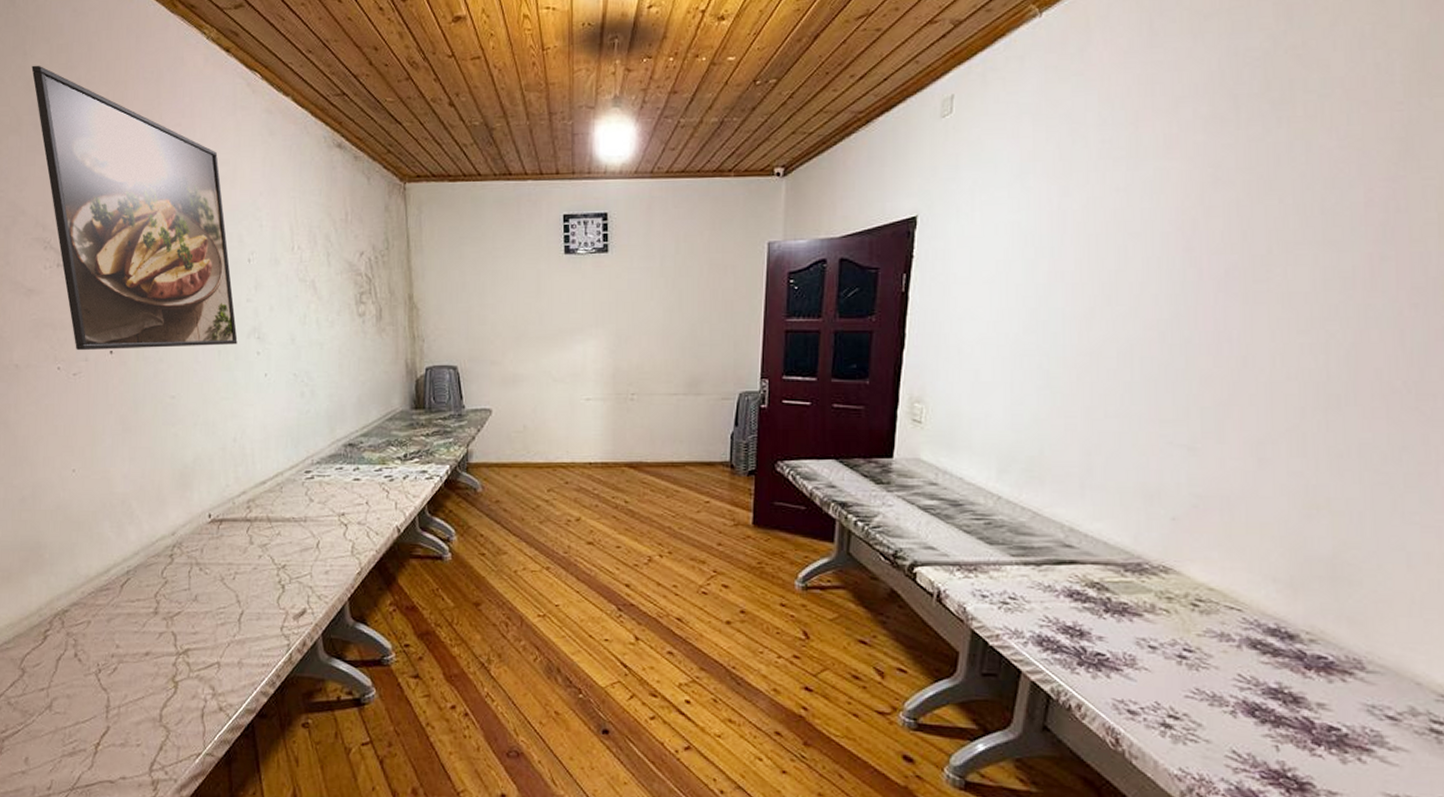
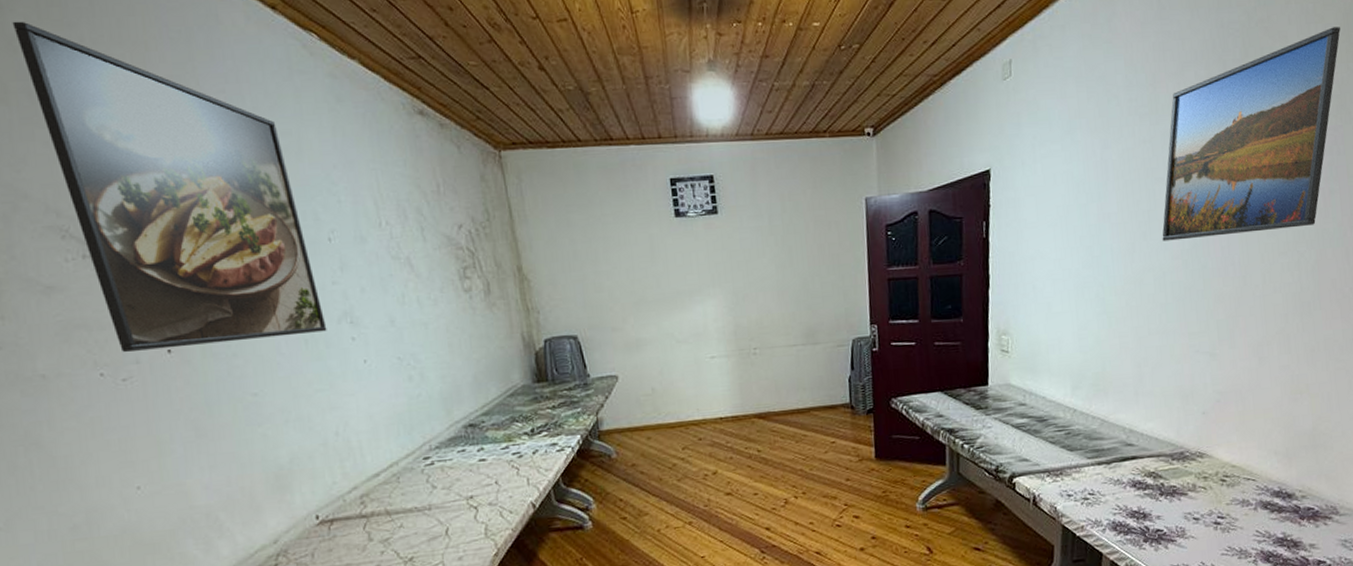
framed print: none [1132,53,1411,308] -> present [1162,27,1341,241]

